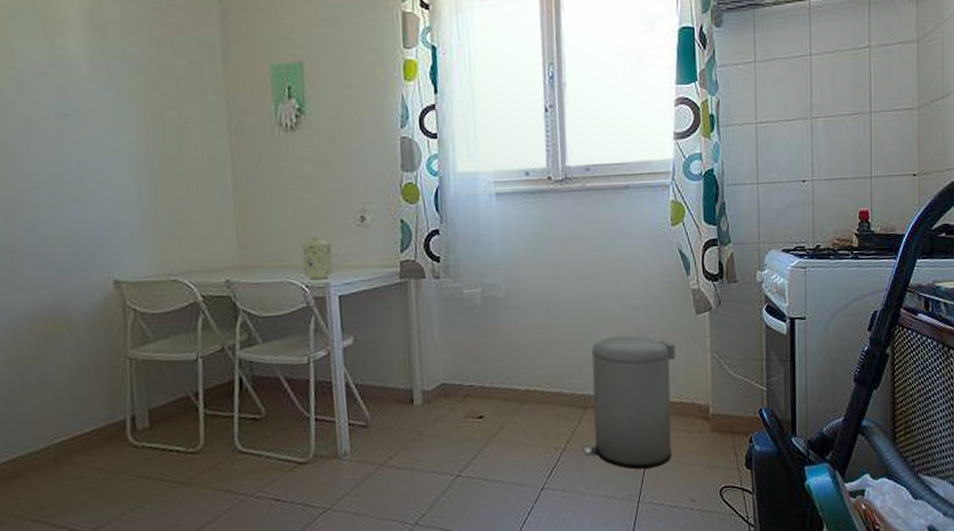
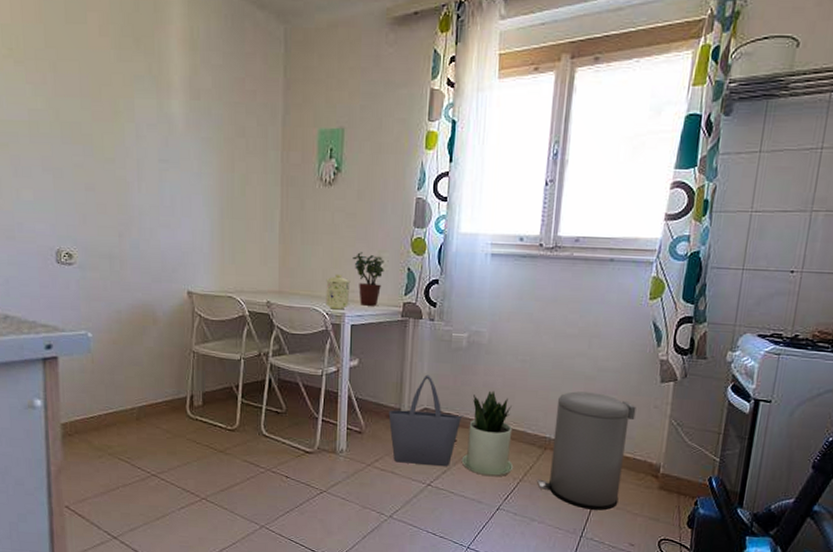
potted plant: none [331,207,372,271] -> present [353,252,385,306]
shopping bag: none [398,343,489,456] -> present [388,374,464,466]
planter: none [492,350,554,453] -> present [461,390,514,477]

